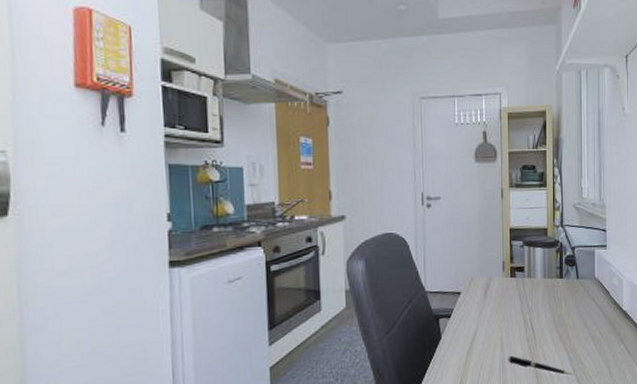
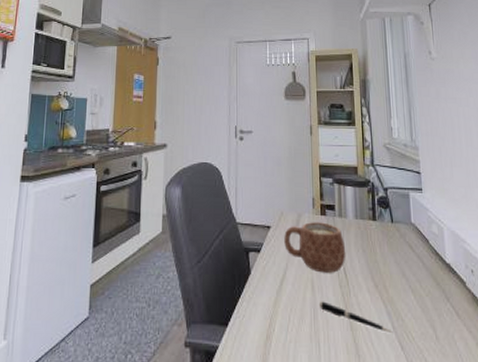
mug: none [474,284,534,331] -> present [284,222,346,273]

